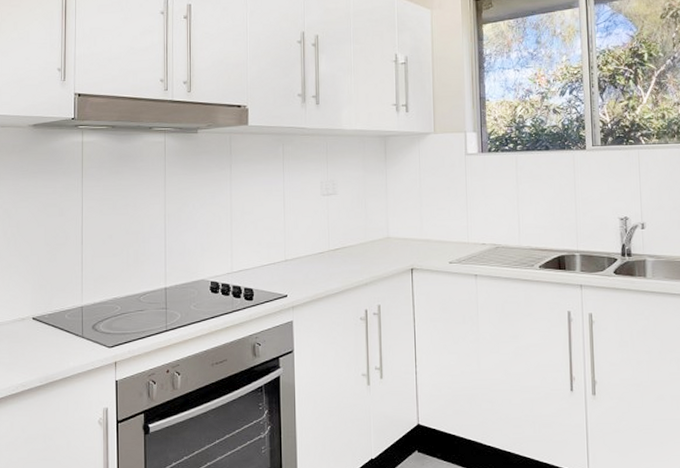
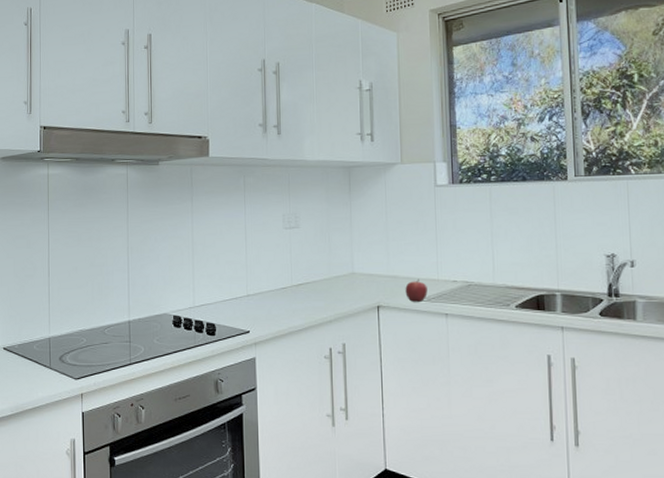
fruit: none [437,242,458,265] -> present [405,278,428,303]

